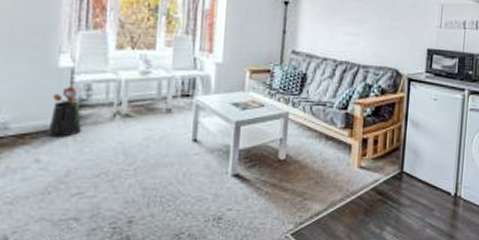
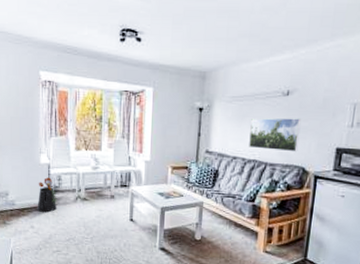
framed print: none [340,15,394,53] -> present [249,118,302,152]

